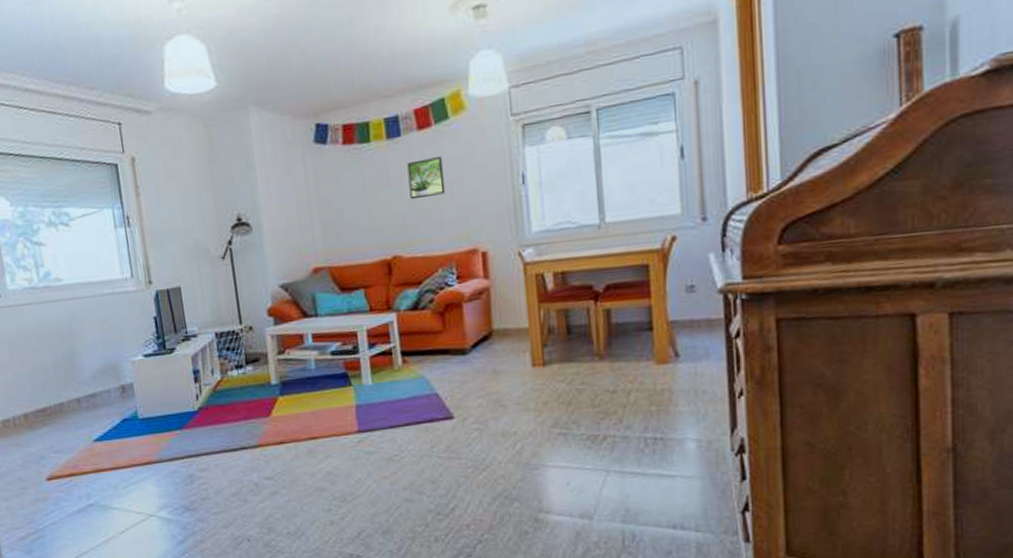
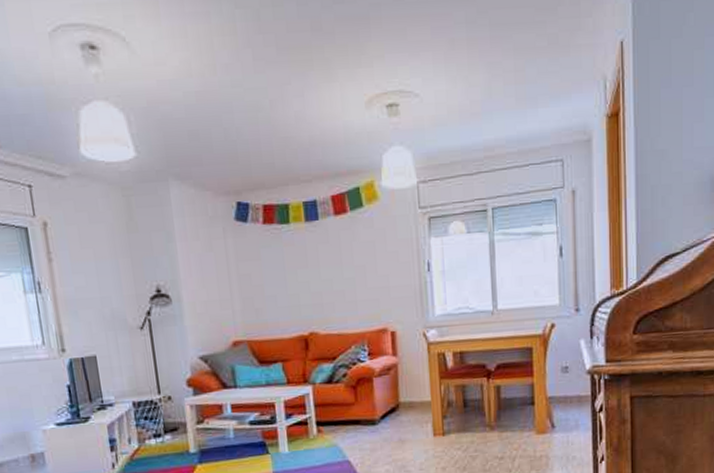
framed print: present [407,156,446,200] -> none [324,242,359,280]

